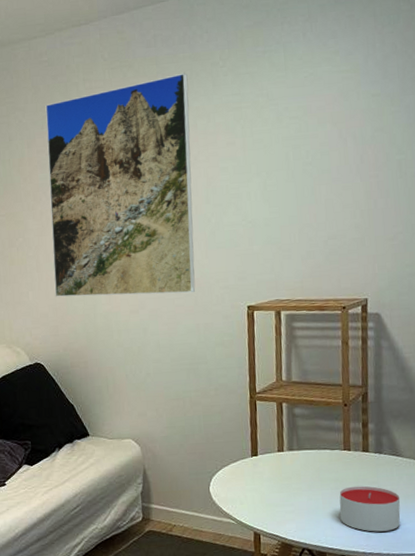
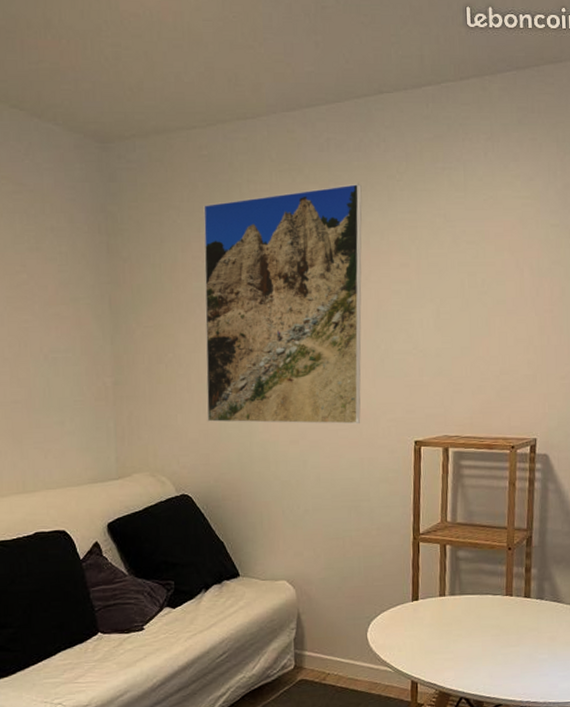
candle: present [339,485,401,532] -> none [499,632,559,680]

